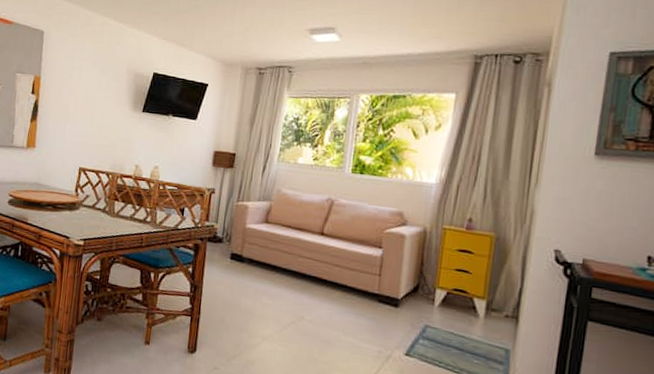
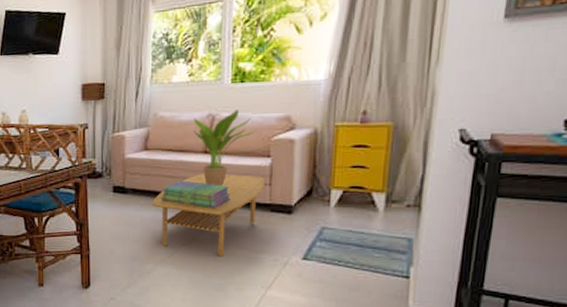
coffee table: none [266,253,375,341] -> present [152,173,265,258]
stack of books: none [275,257,342,291] -> present [161,180,230,209]
potted plant: none [312,198,371,270] -> present [193,110,257,186]

